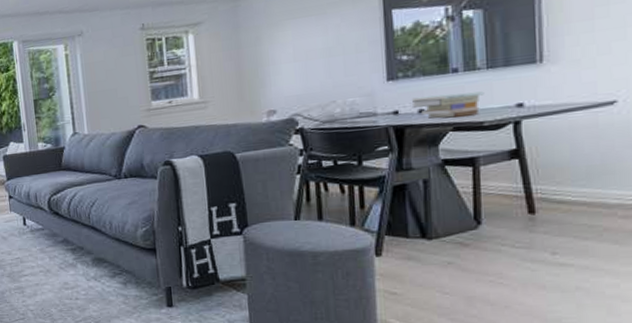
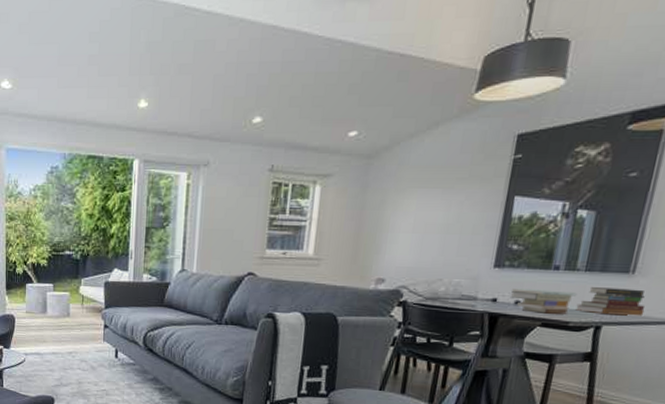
books: none [487,77,565,109] -> present [575,287,646,316]

